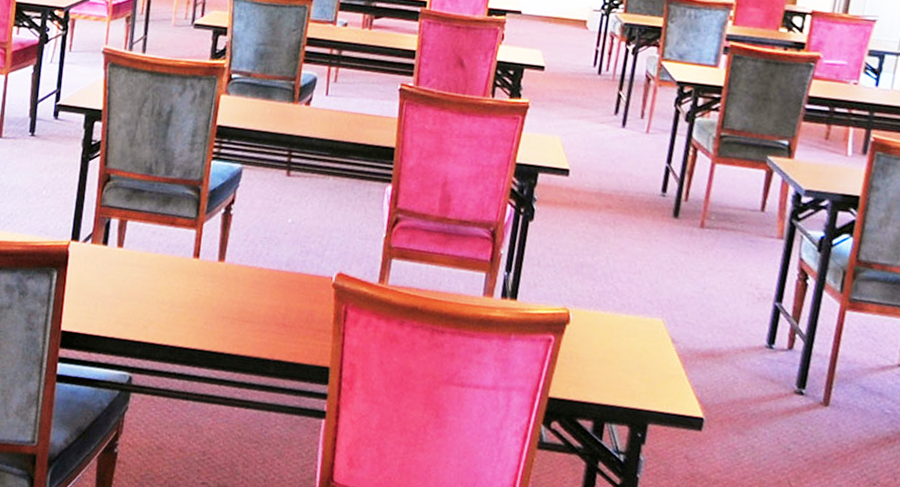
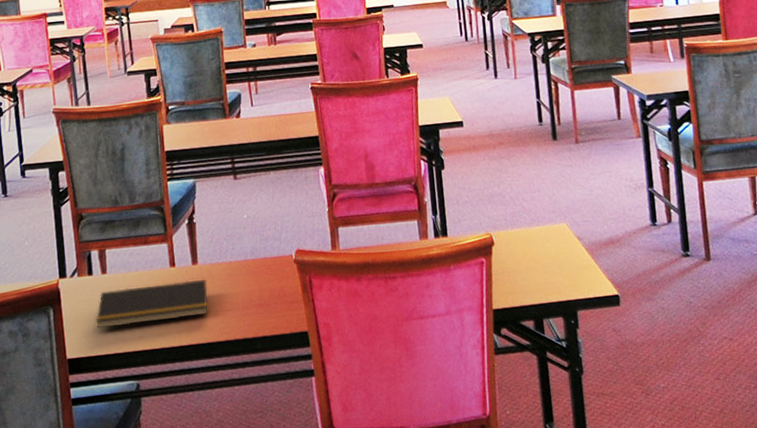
notepad: none [100,266,230,321] -> present [96,280,208,329]

